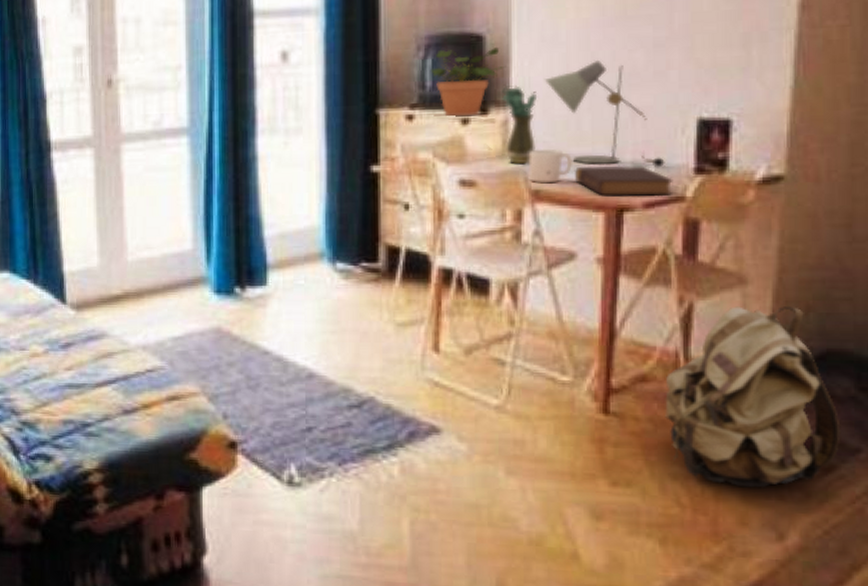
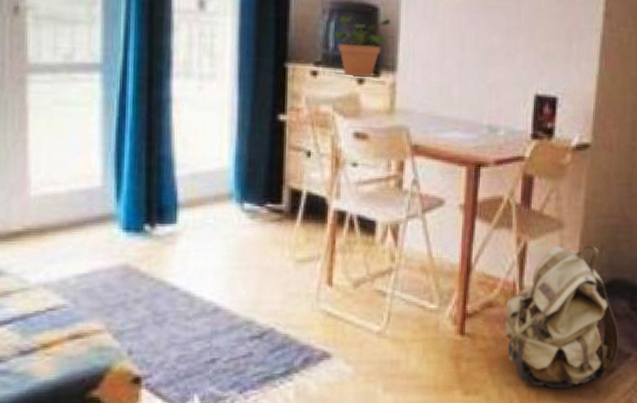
vase: present [502,83,537,165] -> none [391,51,419,123]
mug: present [528,148,572,184] -> none [410,110,444,140]
desk lamp: present [544,59,665,168] -> none [425,39,511,133]
book: present [574,164,673,197] -> none [445,126,517,156]

